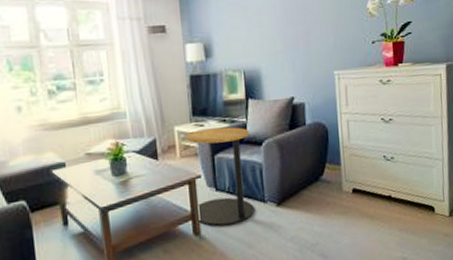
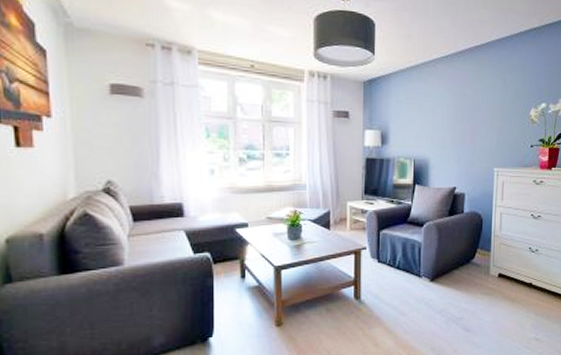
side table: present [185,126,254,226] -> none [356,207,413,294]

